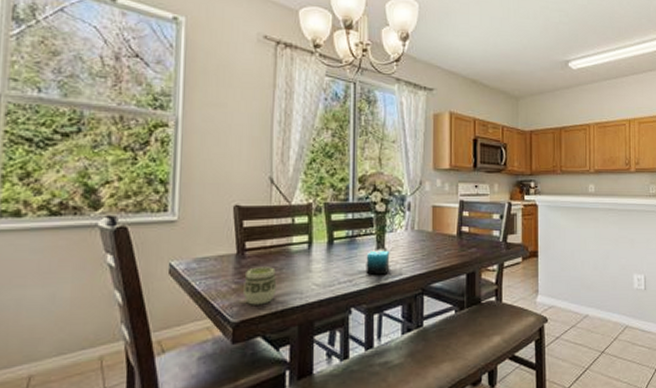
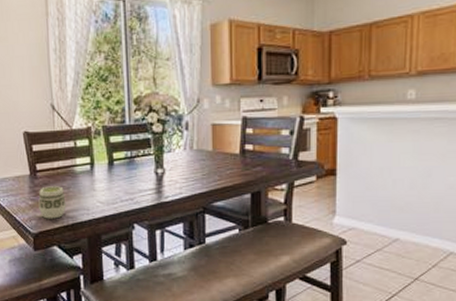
candle: present [366,250,390,275] -> none [145,170,170,194]

